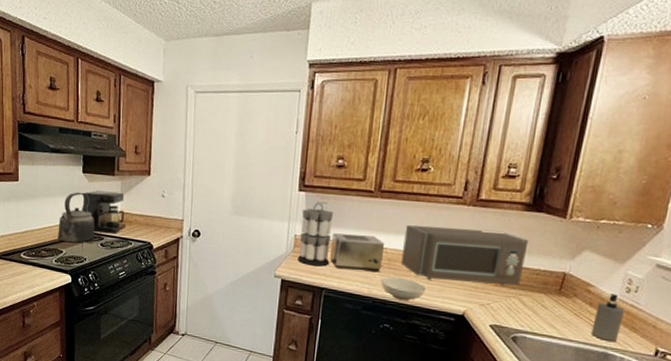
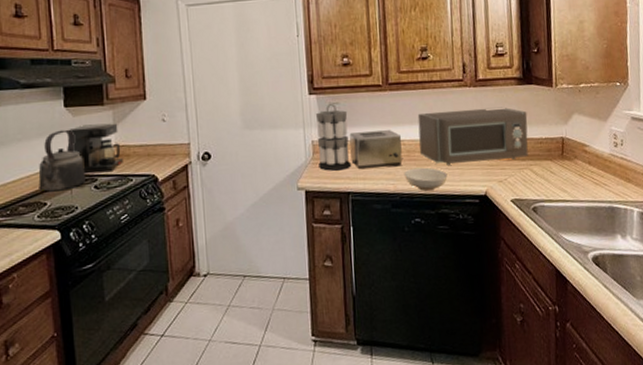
soap dispenser: present [591,294,625,342] -> none [595,150,618,195]

